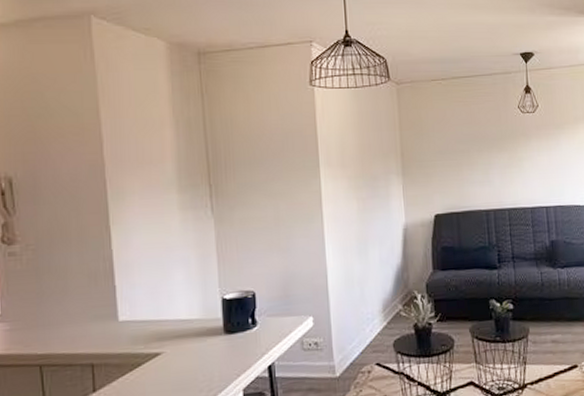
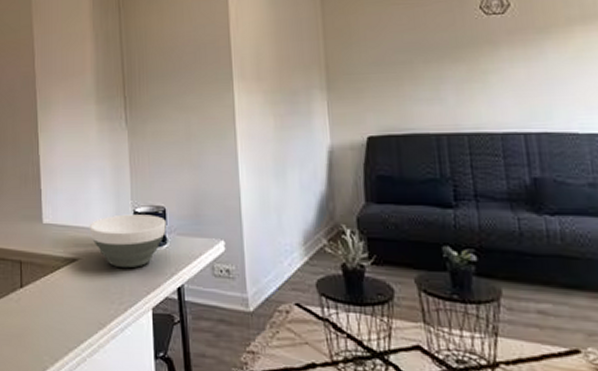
bowl: none [173,300,256,356] -> present [89,214,166,269]

